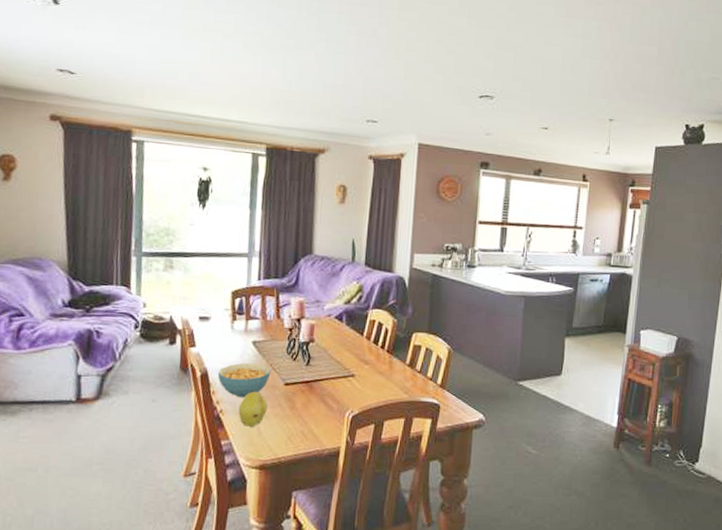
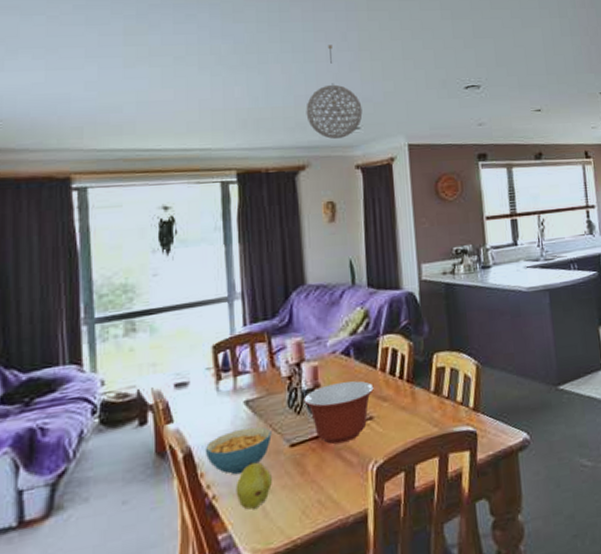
mixing bowl: none [300,341,359,391] -> present [304,380,374,444]
pendant light: none [331,39,382,129] -> present [306,45,363,139]

